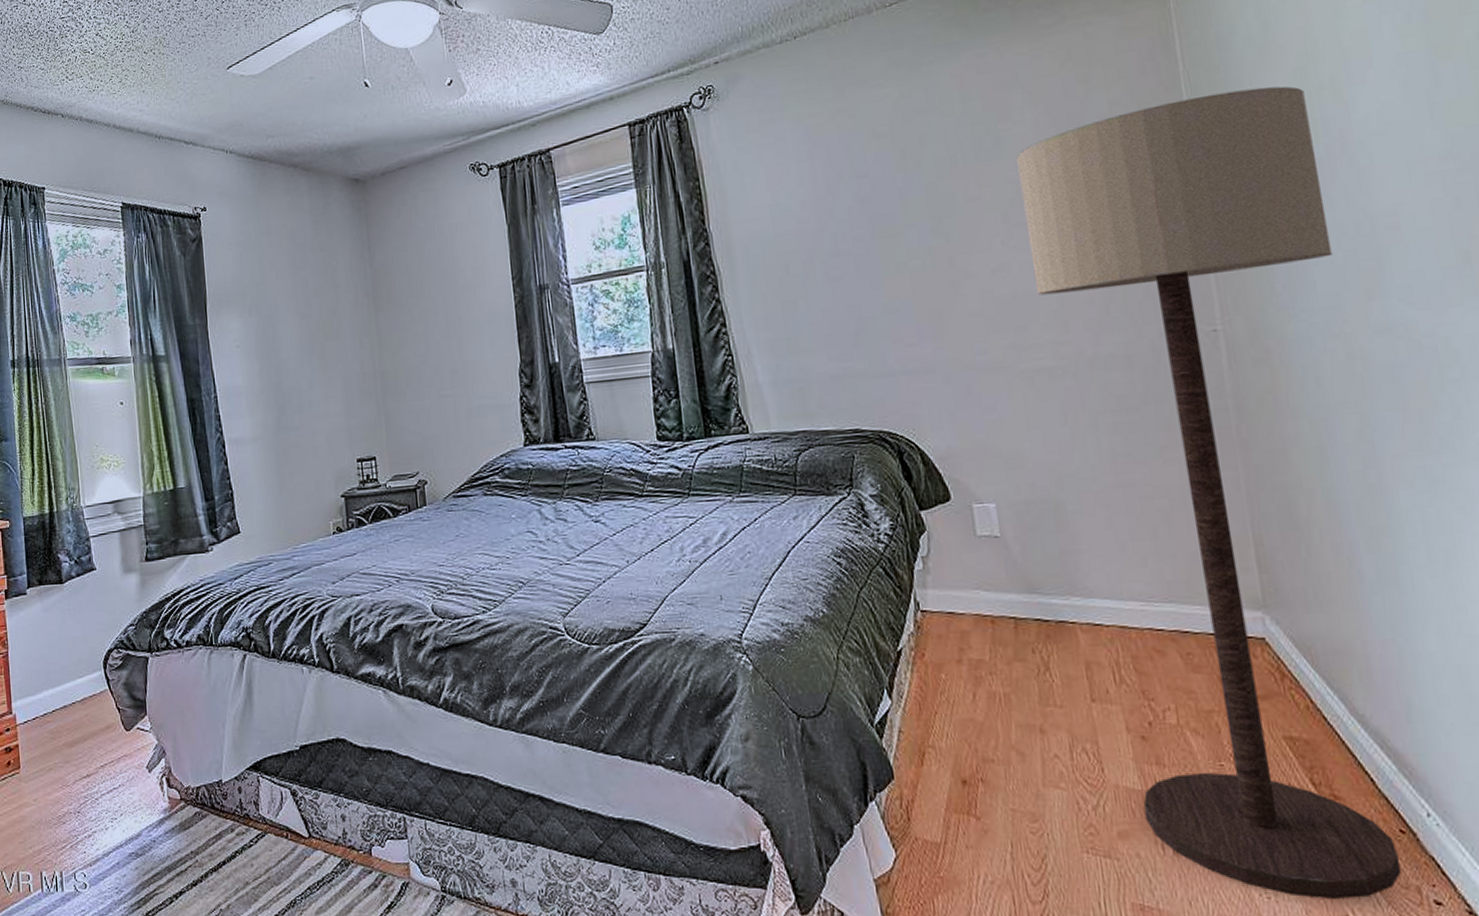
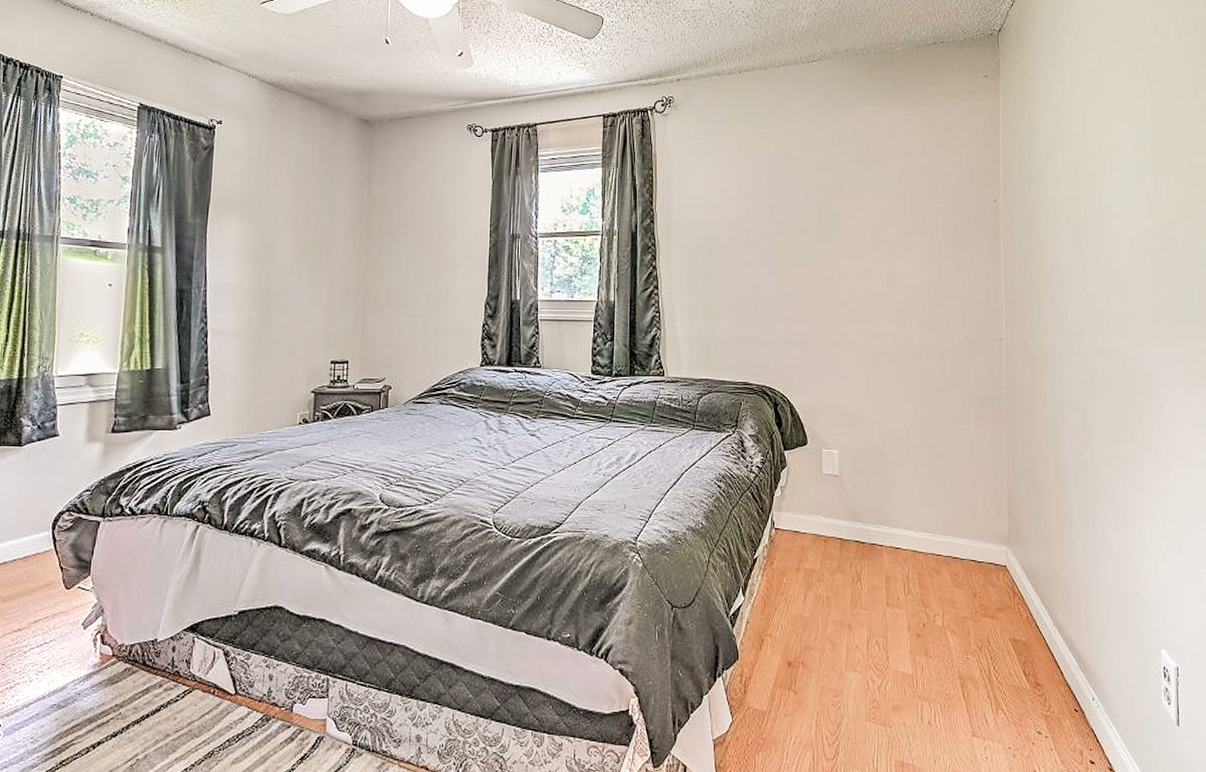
floor lamp: present [1016,86,1402,900] -> none [885,169,1080,760]

